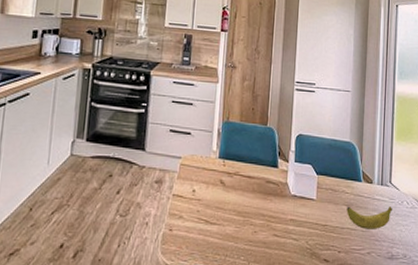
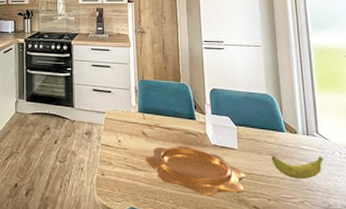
decorative bowl: none [220,196,321,250] -> present [145,146,246,196]

